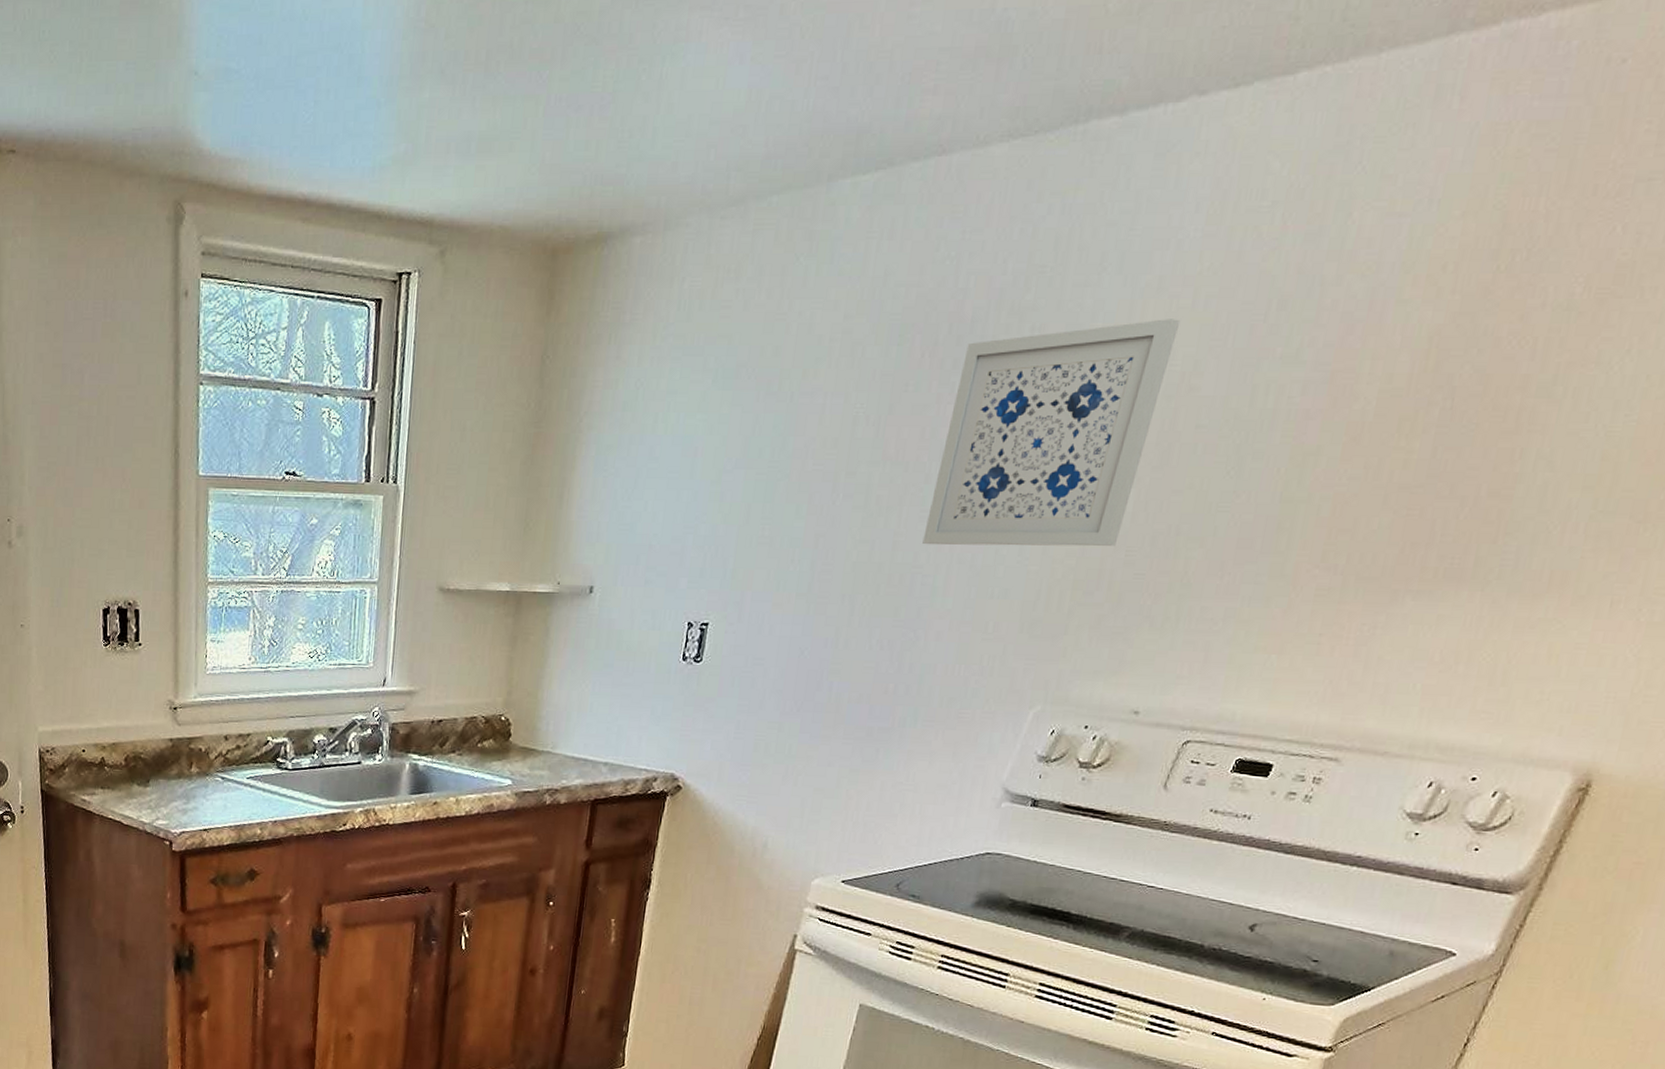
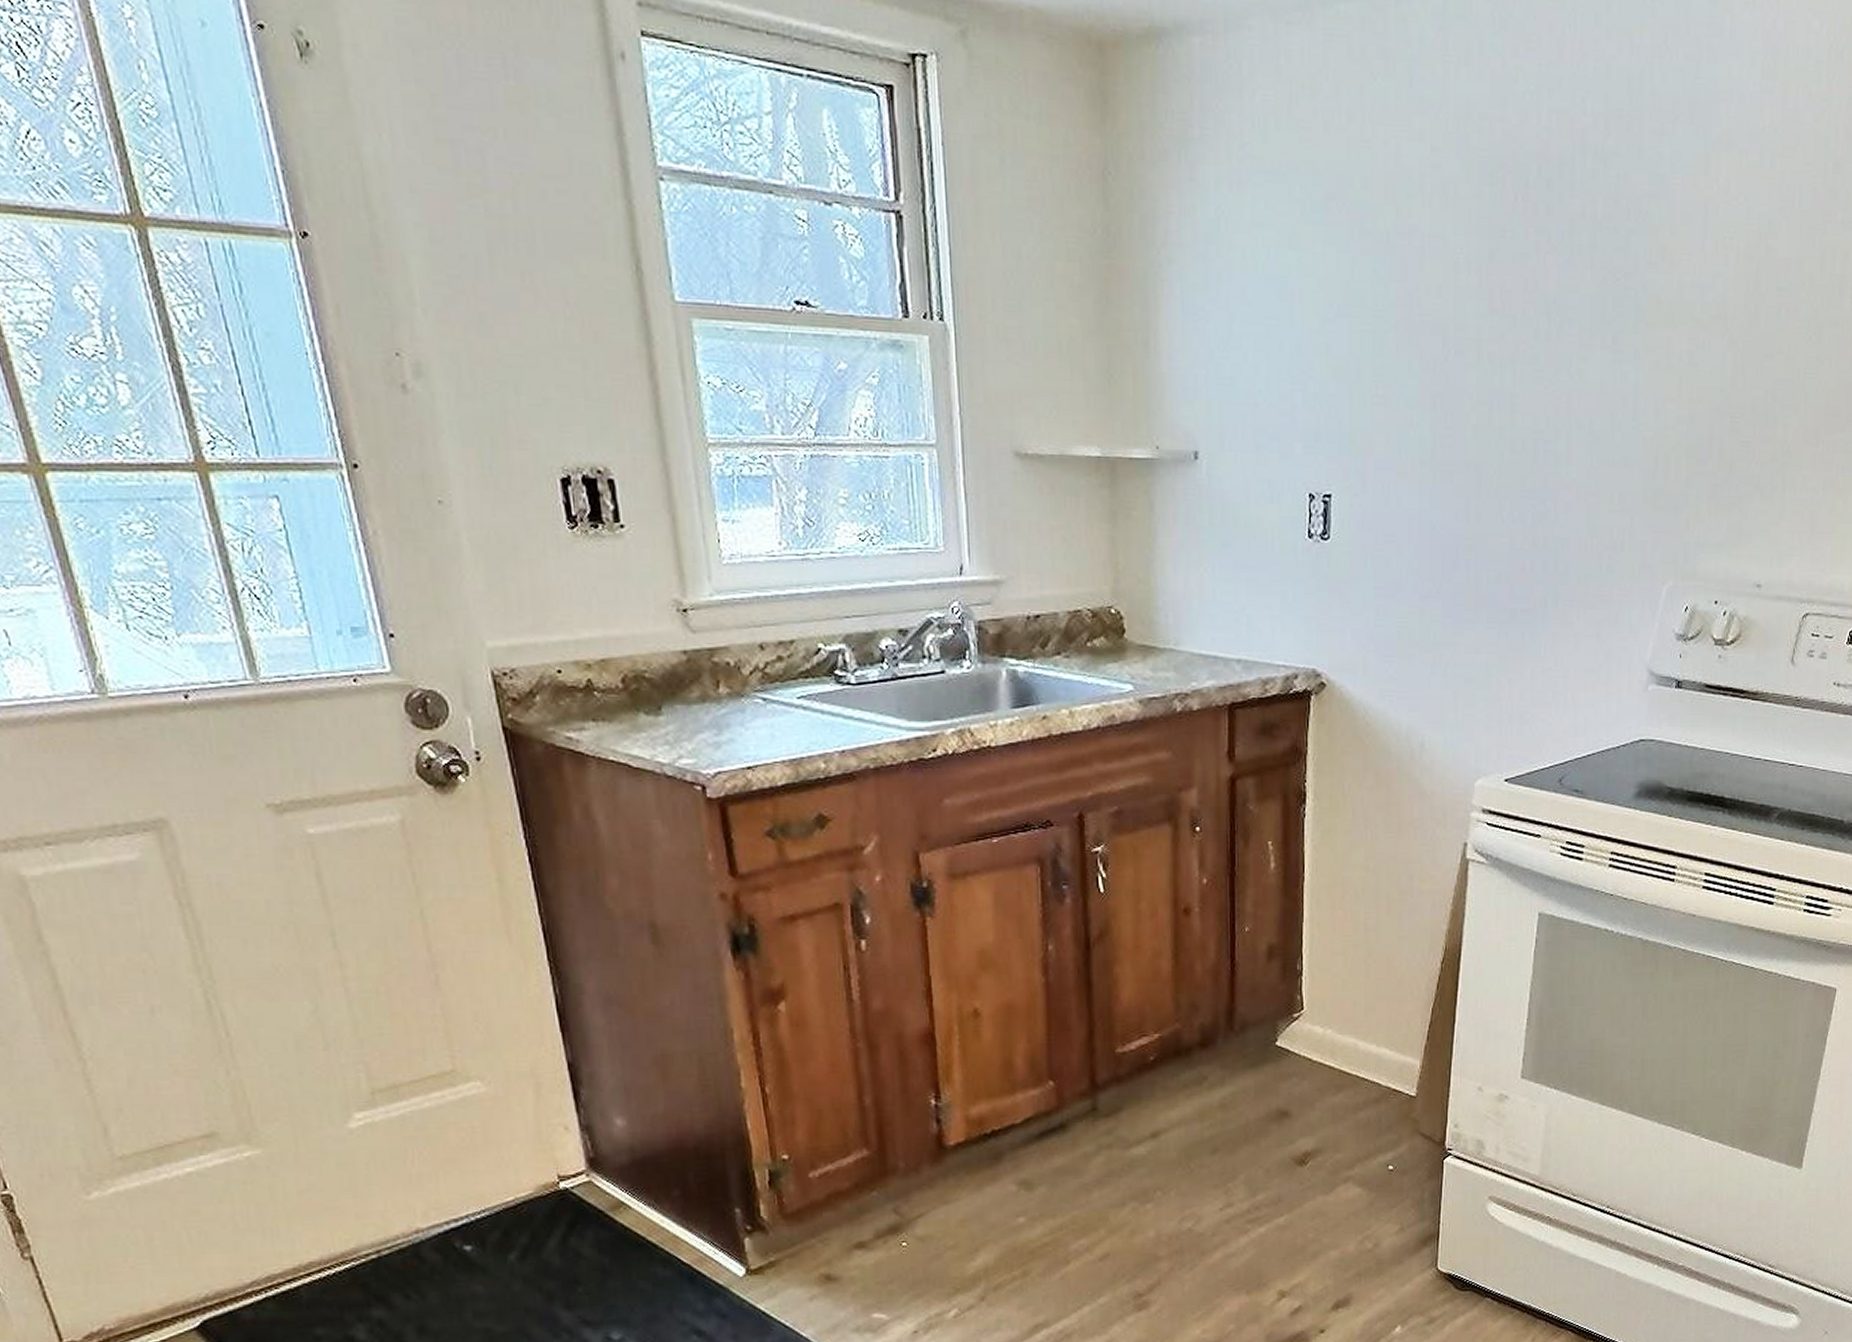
wall art: present [922,319,1181,547] -> none [1540,175,1752,412]

